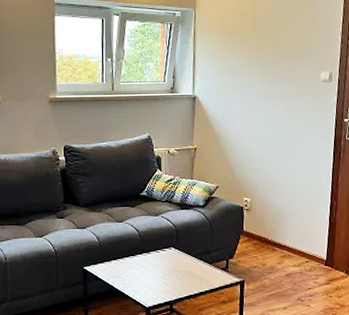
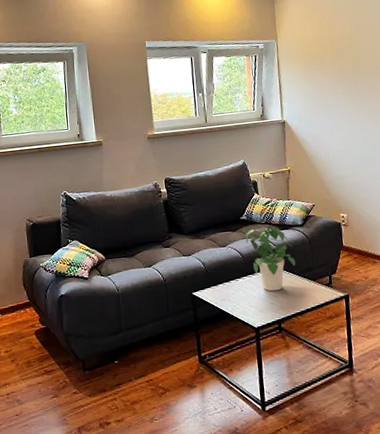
potted plant: none [141,205,194,272] -> present [242,226,296,292]

